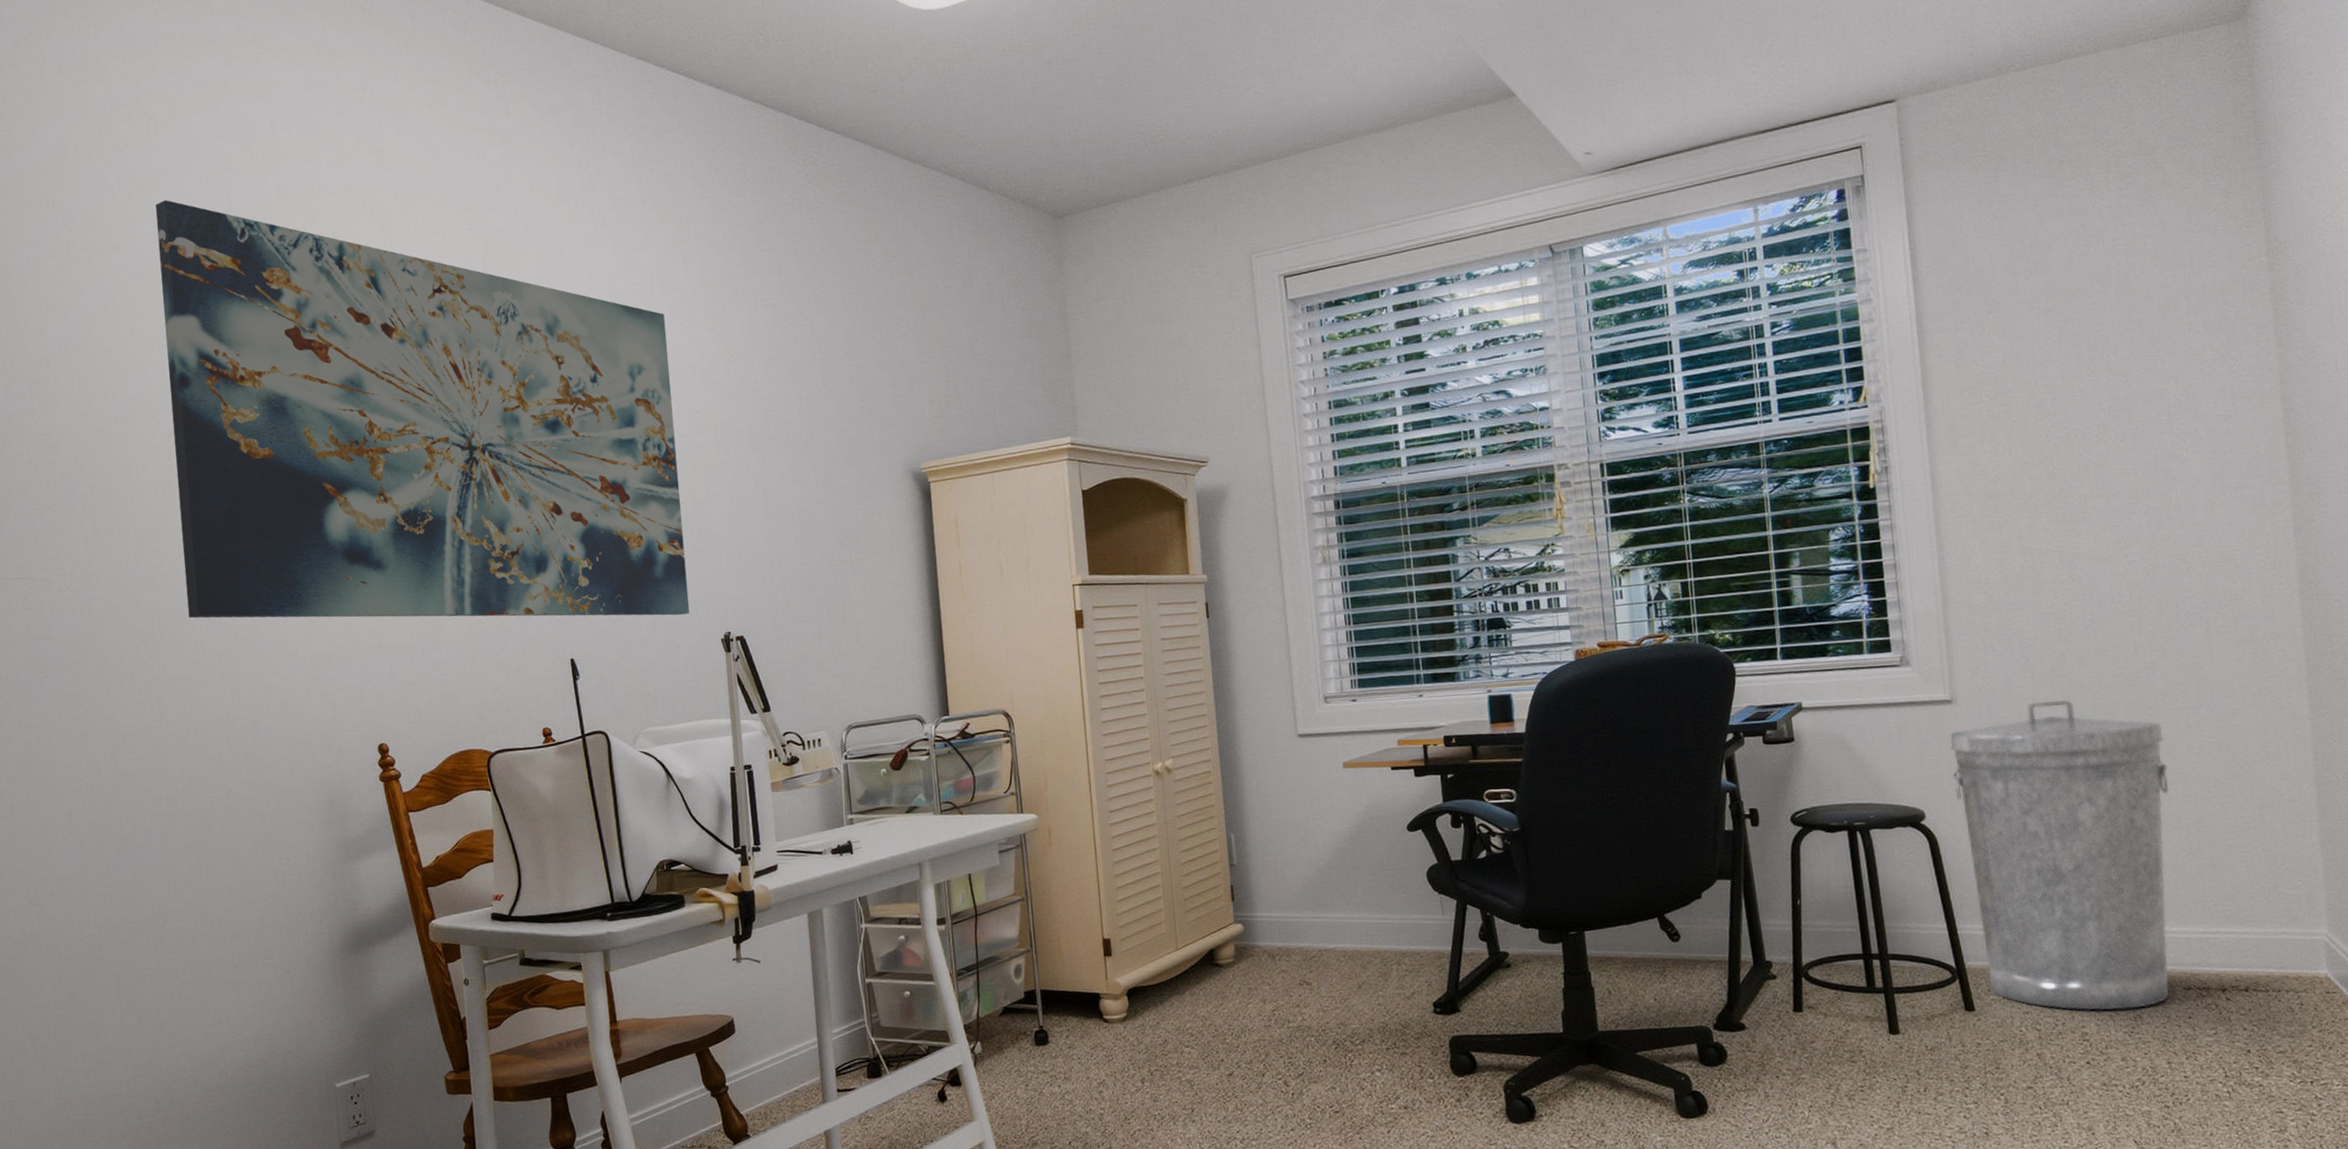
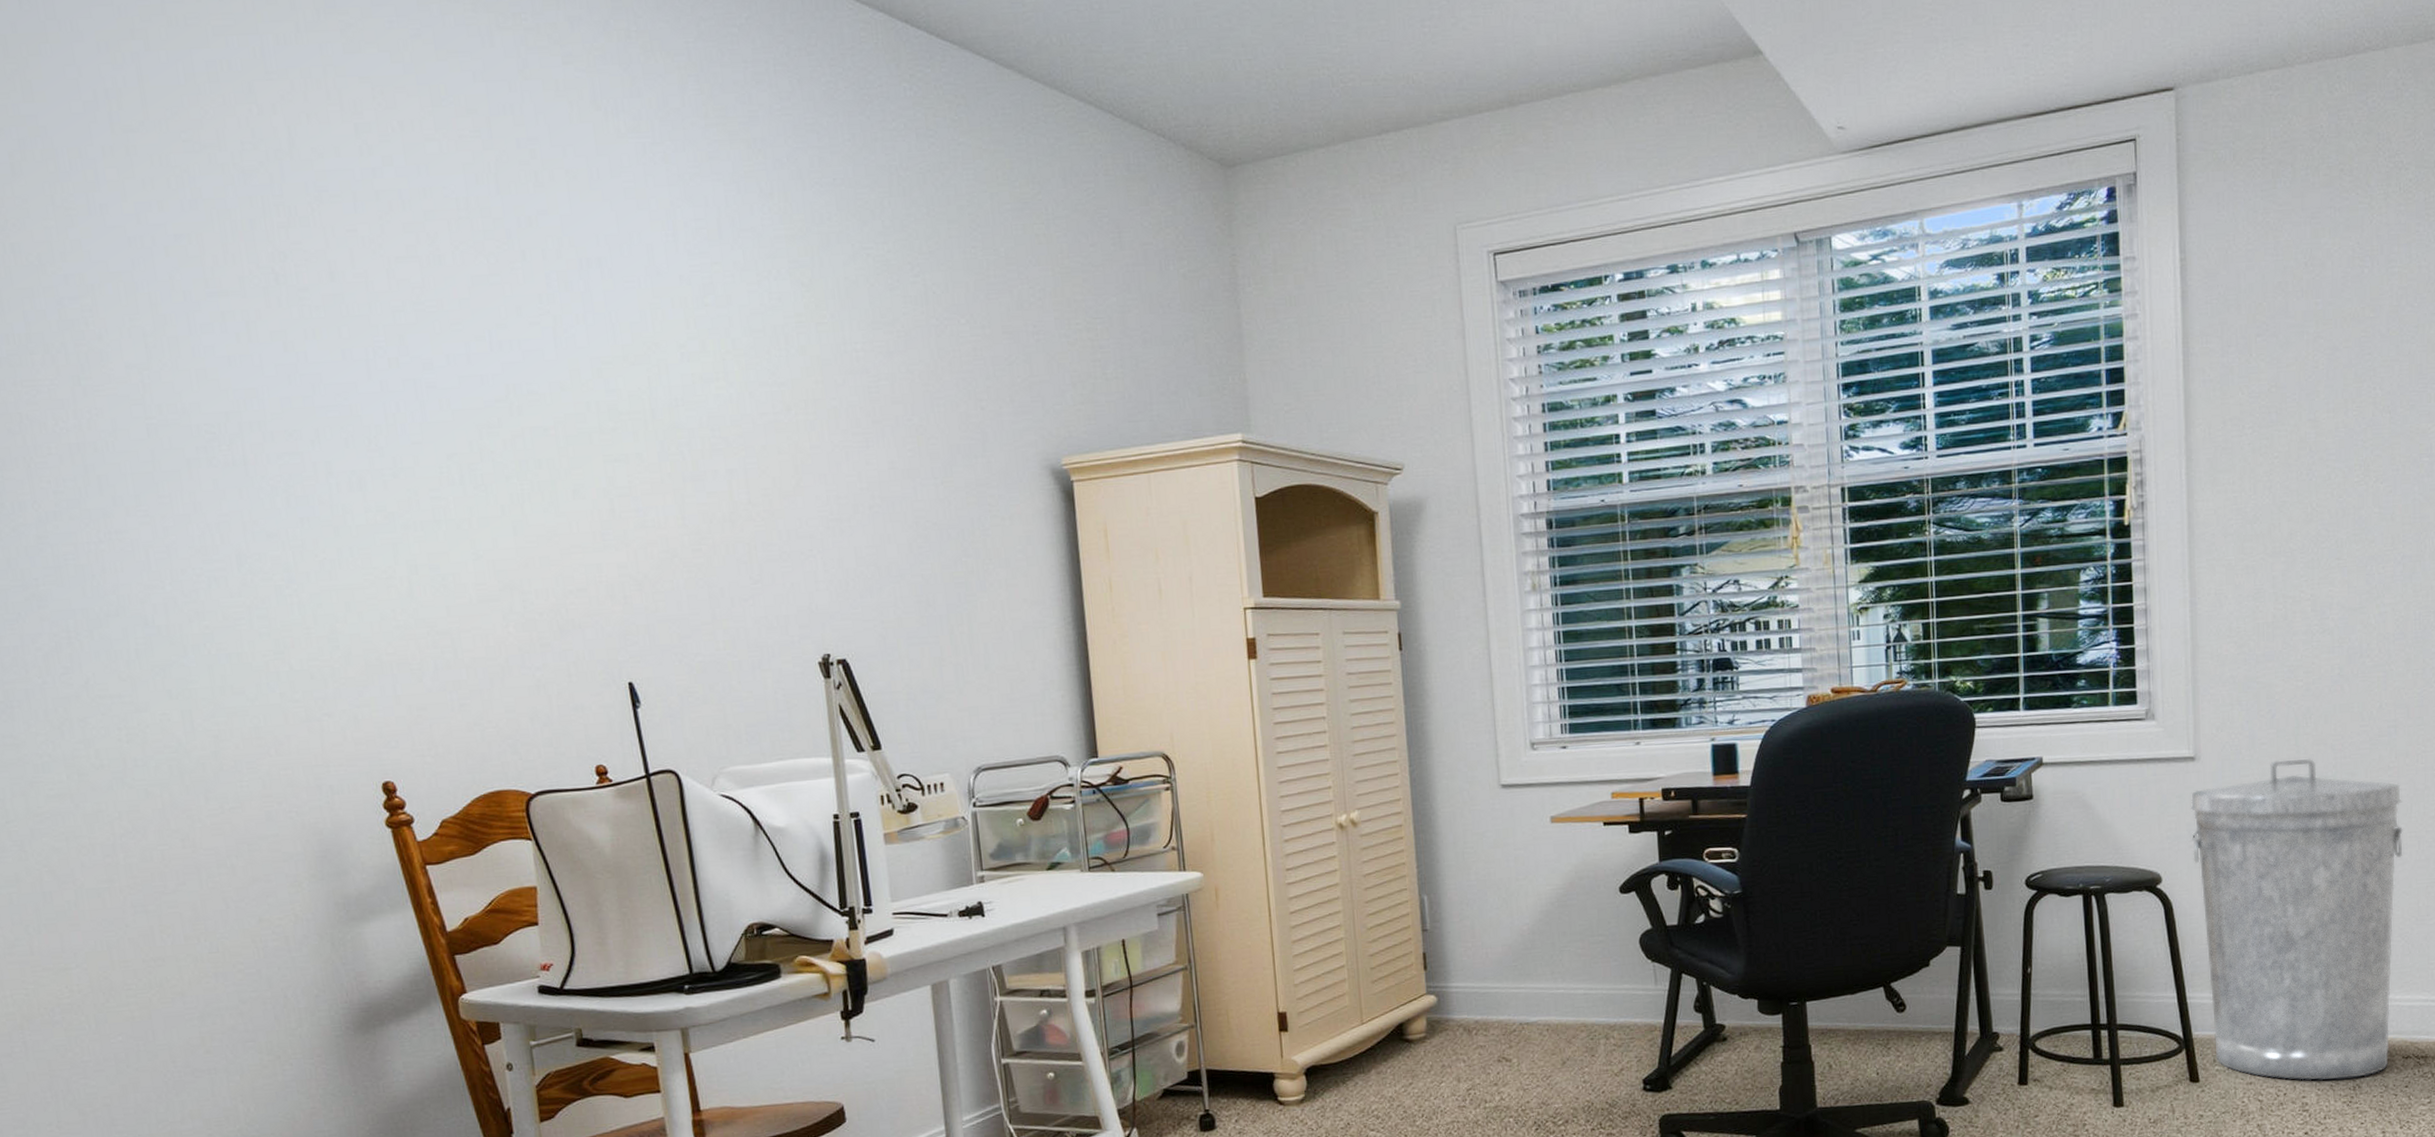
wall art: present [155,200,690,619] -> none [34,73,779,633]

